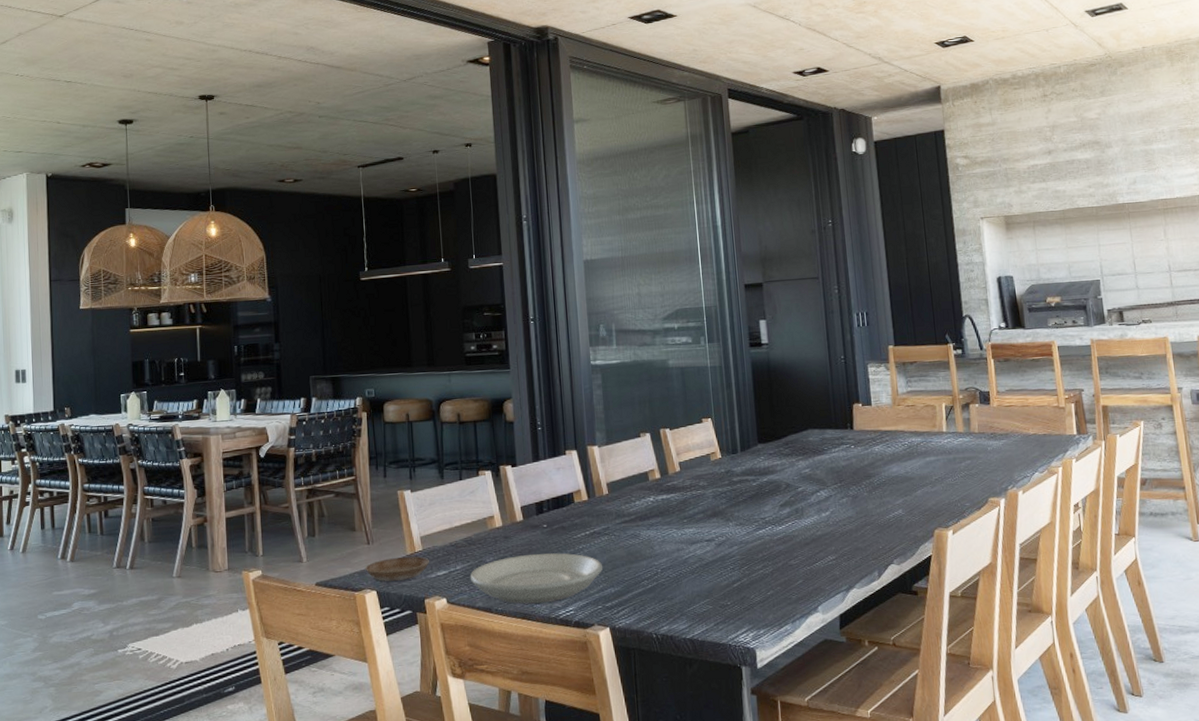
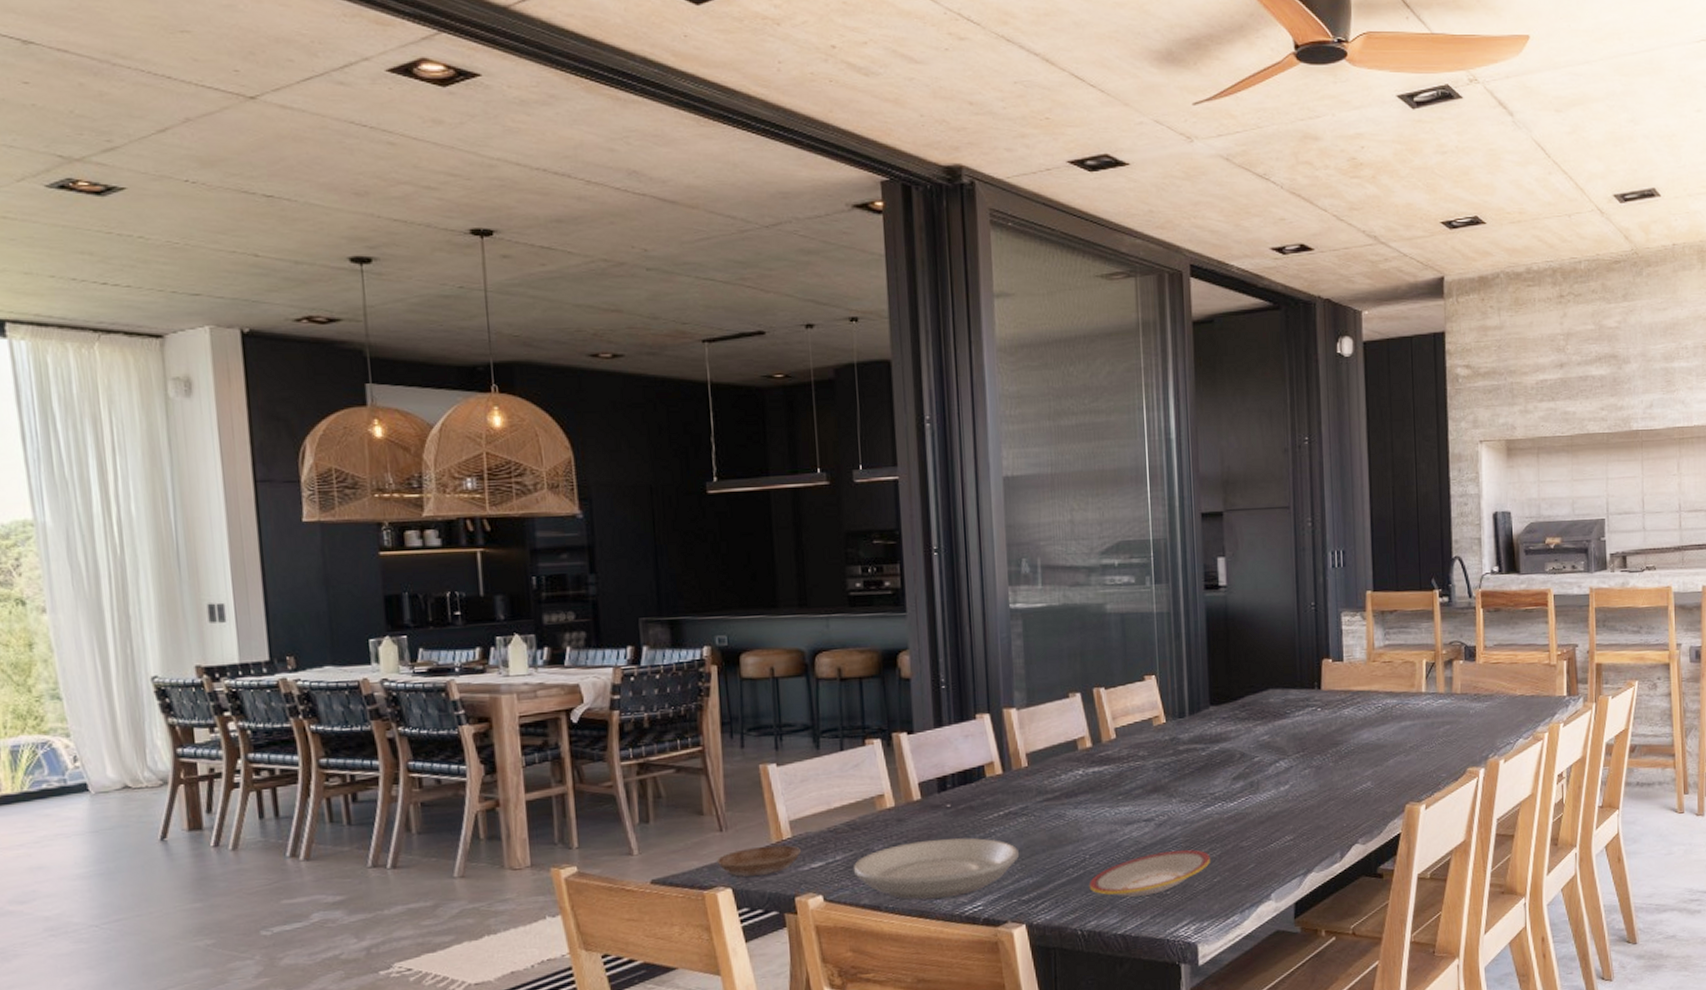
plate: none [661,566,764,606] -> present [1089,850,1210,897]

